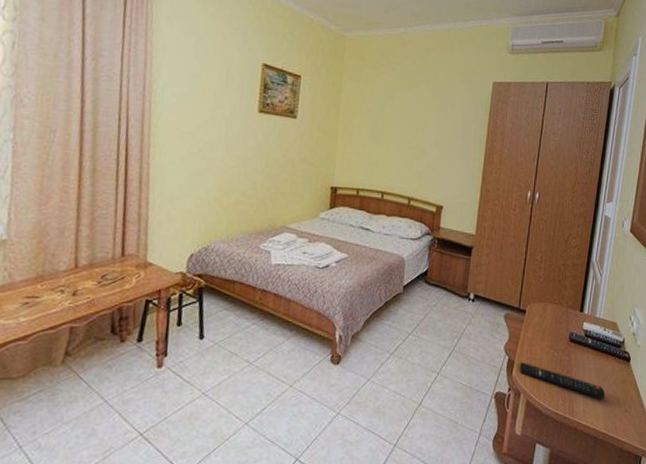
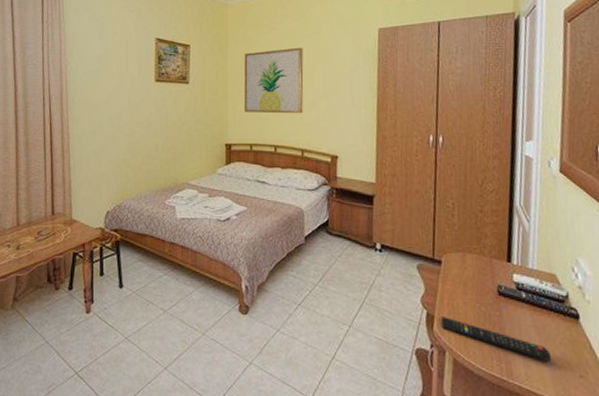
wall art: none [354,91,419,161] -> present [244,47,304,114]

